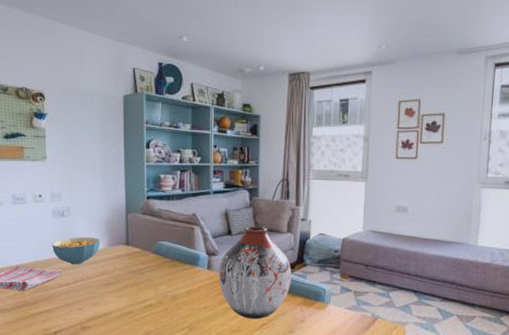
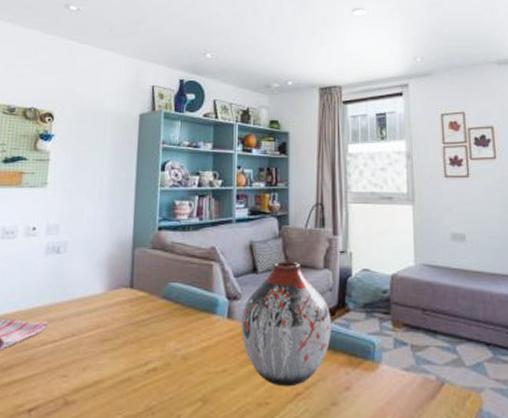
cereal bowl: present [52,237,100,265] -> none [40,279,99,315]

